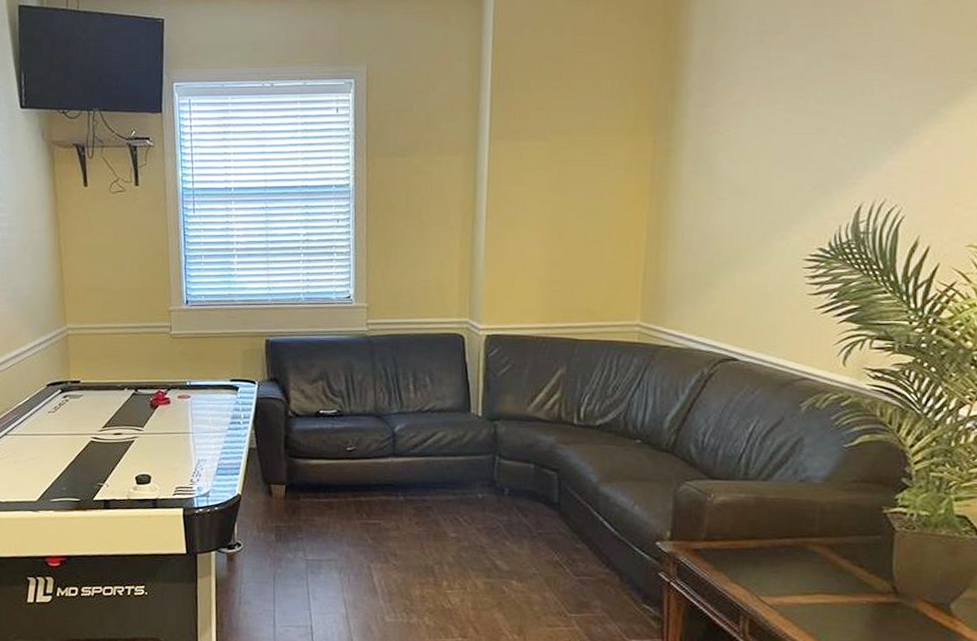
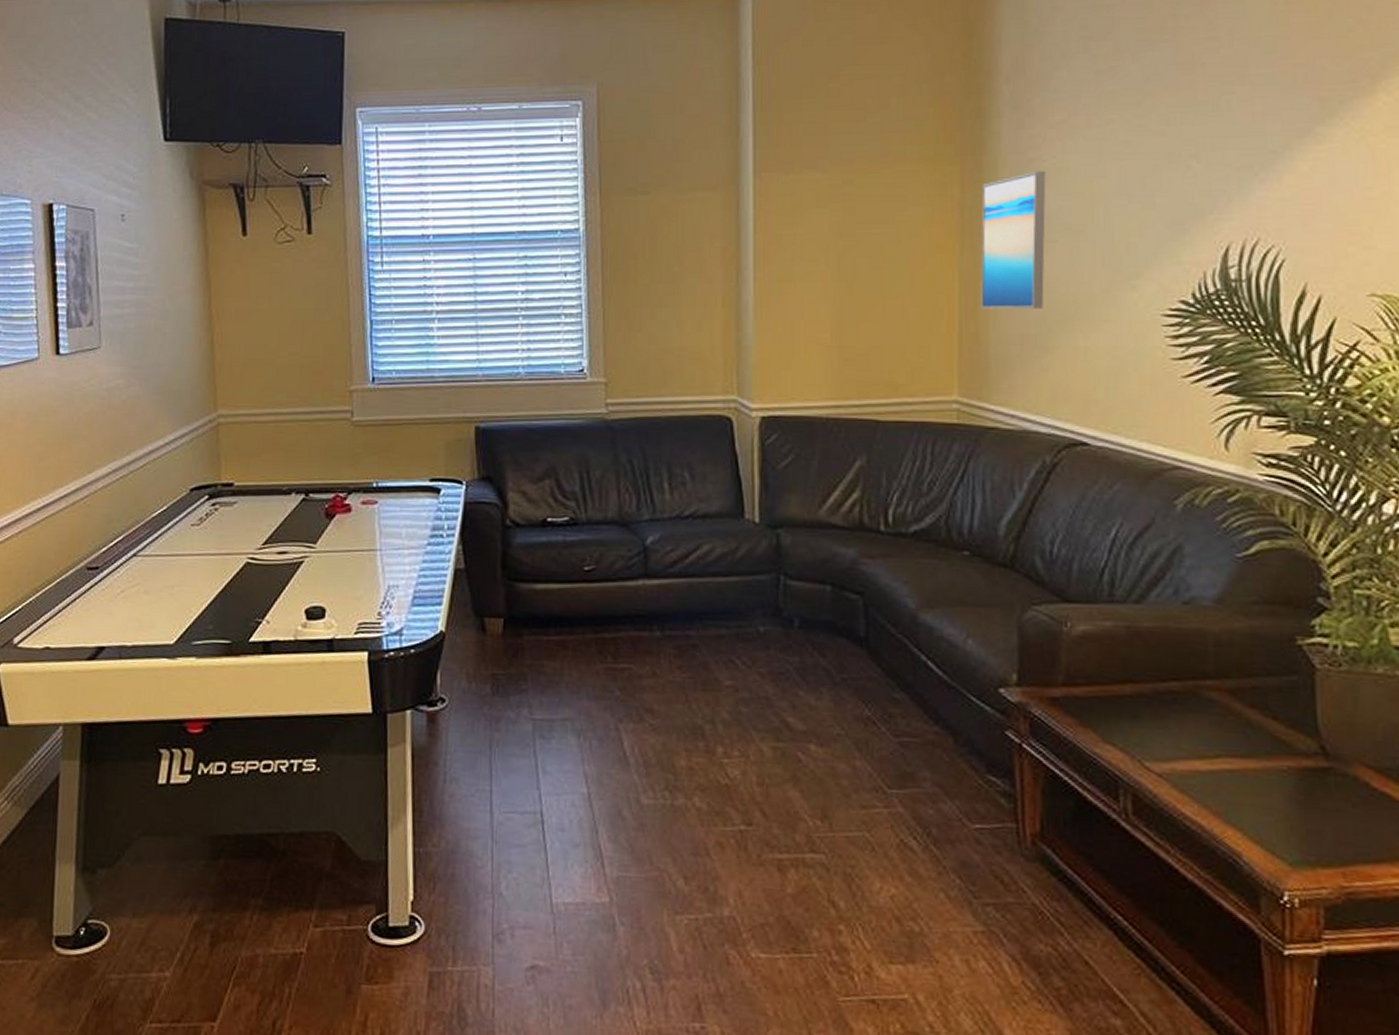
wall art: none [662,141,721,253] -> present [980,170,1046,309]

